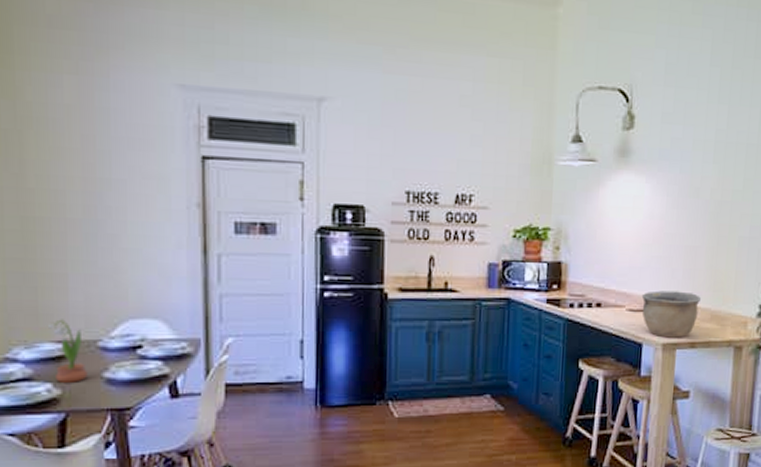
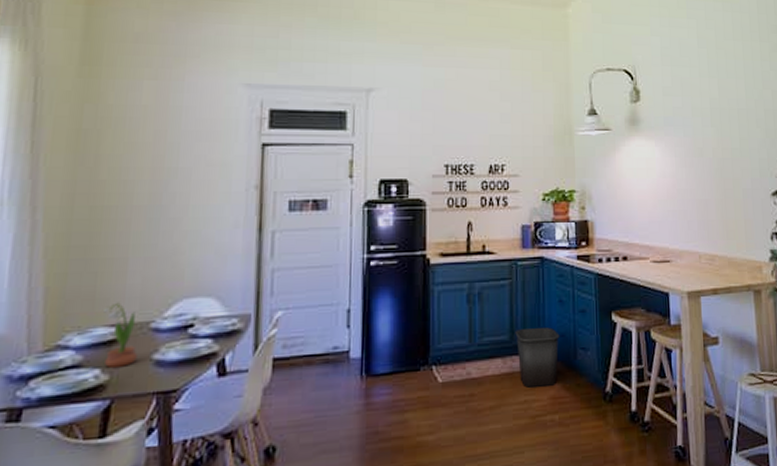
waste bin: none [475,371,522,428] -> present [515,327,560,388]
bowl: present [641,290,702,338] -> none [663,241,718,286]

